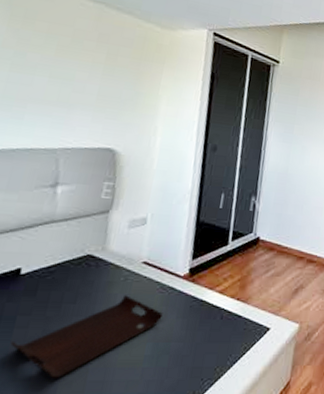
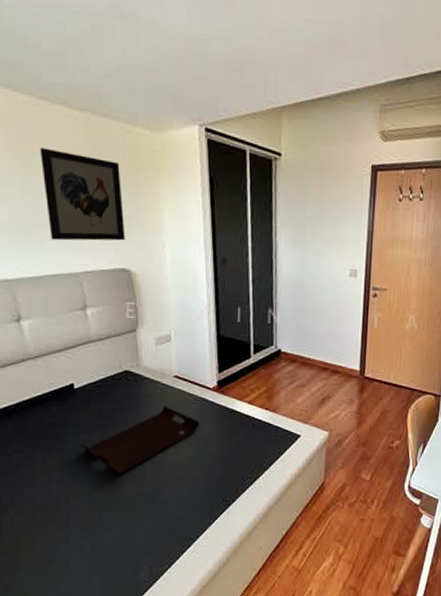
wall art: none [34,28,125,122] -> present [40,148,125,241]

